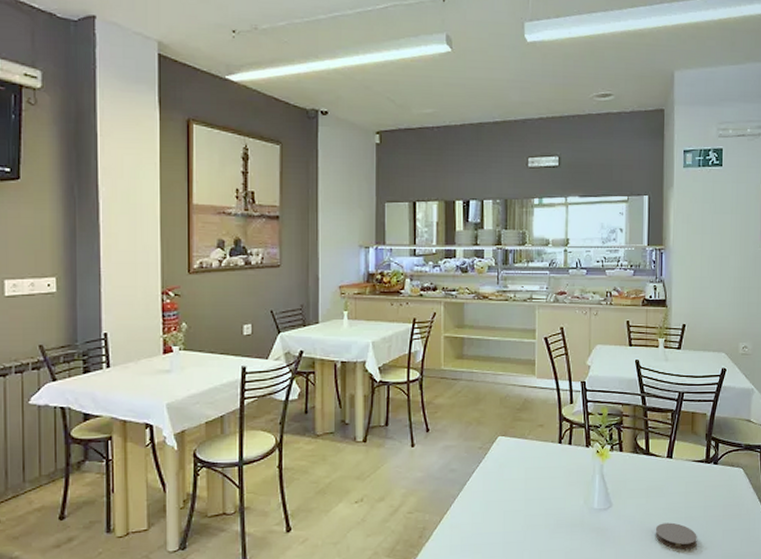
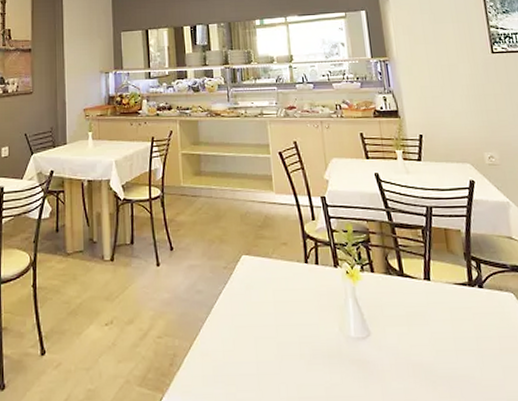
coaster: present [655,522,697,550] -> none [423,356,475,389]

